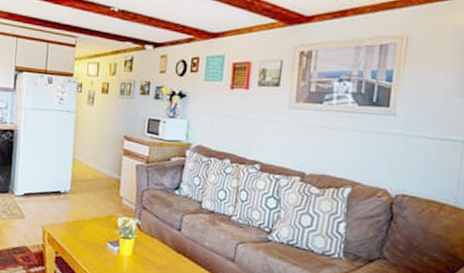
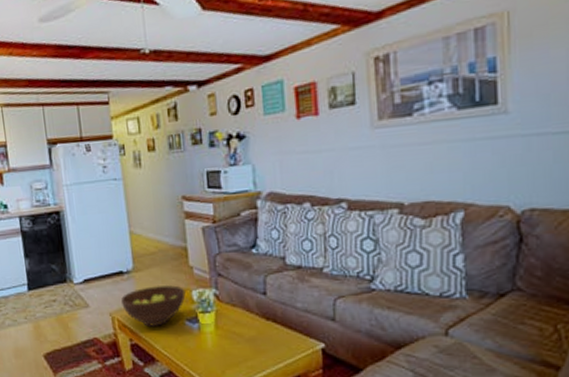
fruit bowl: none [54,208,112,244] -> present [121,285,186,327]

